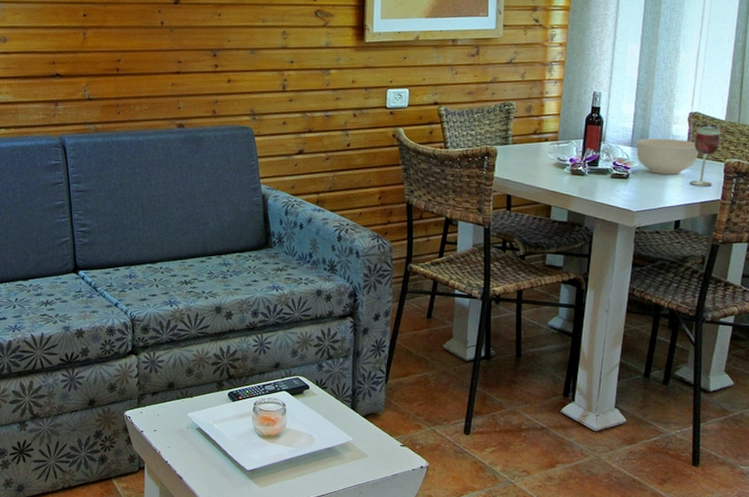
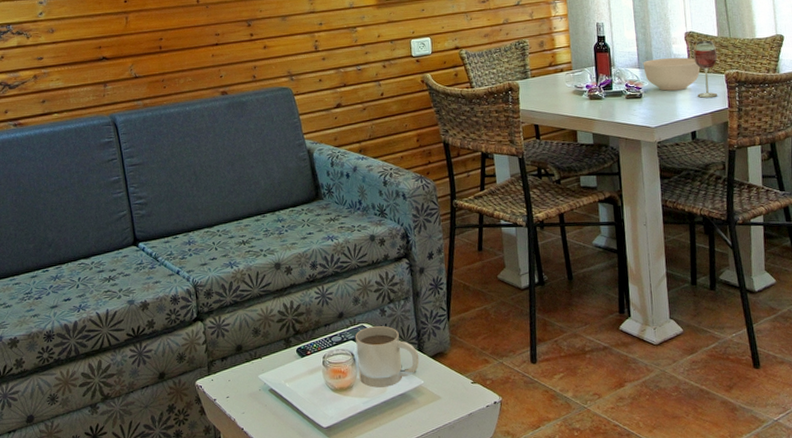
mug: none [287,380,351,440] -> present [355,326,420,388]

